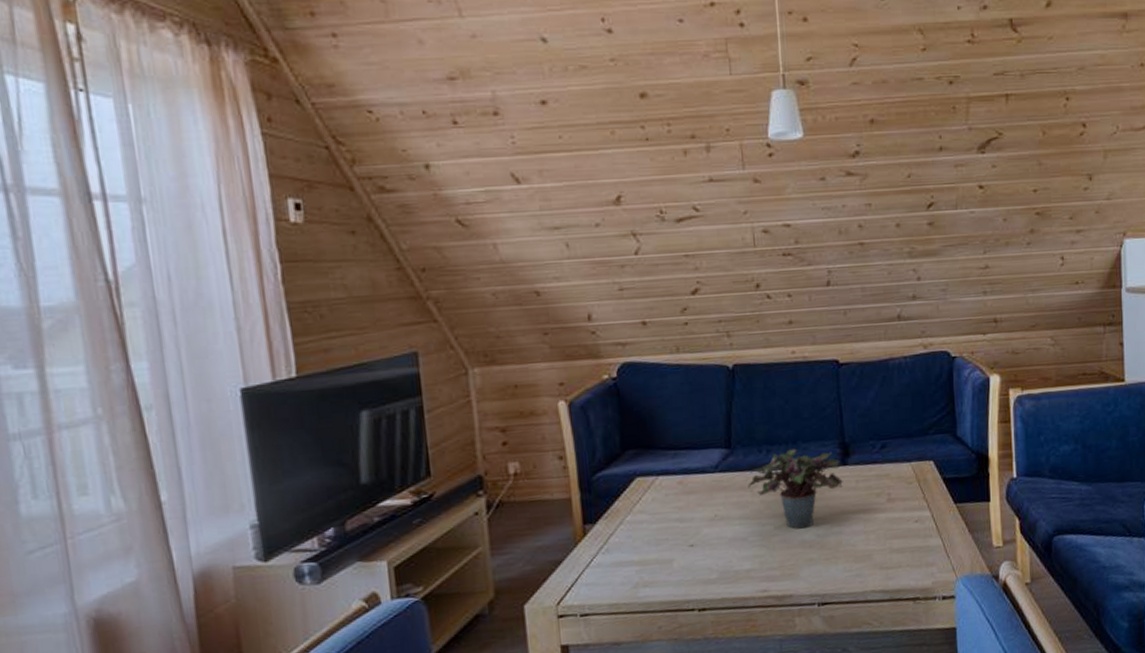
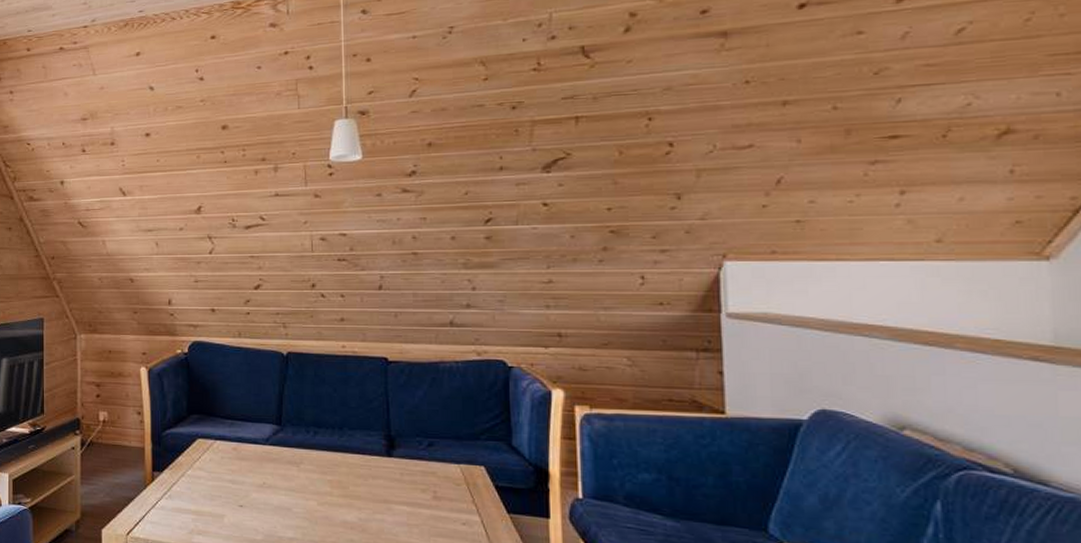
potted plant: present [748,448,843,529] -> none [294,434,387,510]

